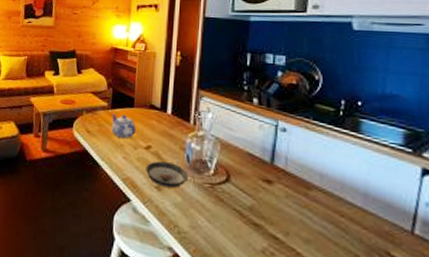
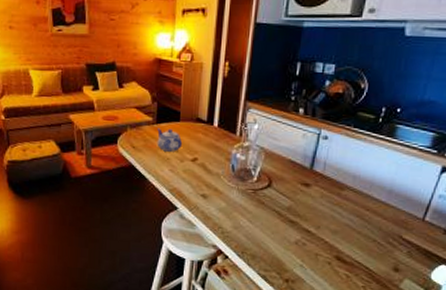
saucer: present [145,161,189,189] -> none [192,172,233,196]

